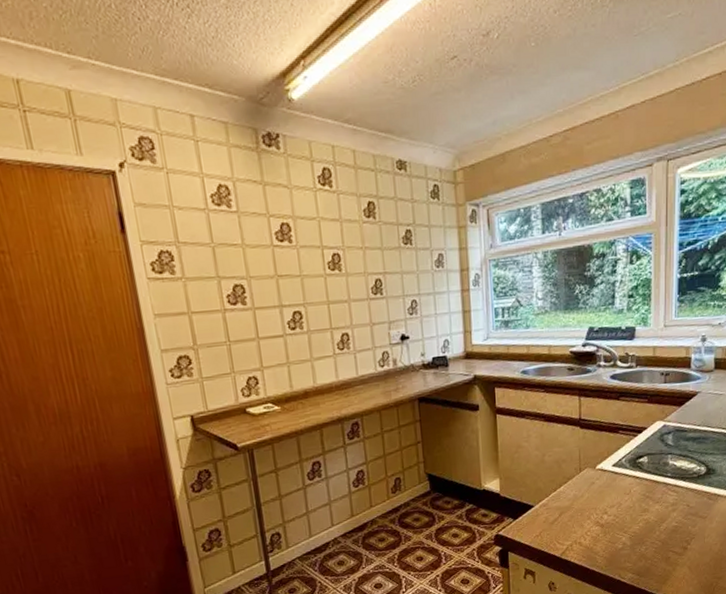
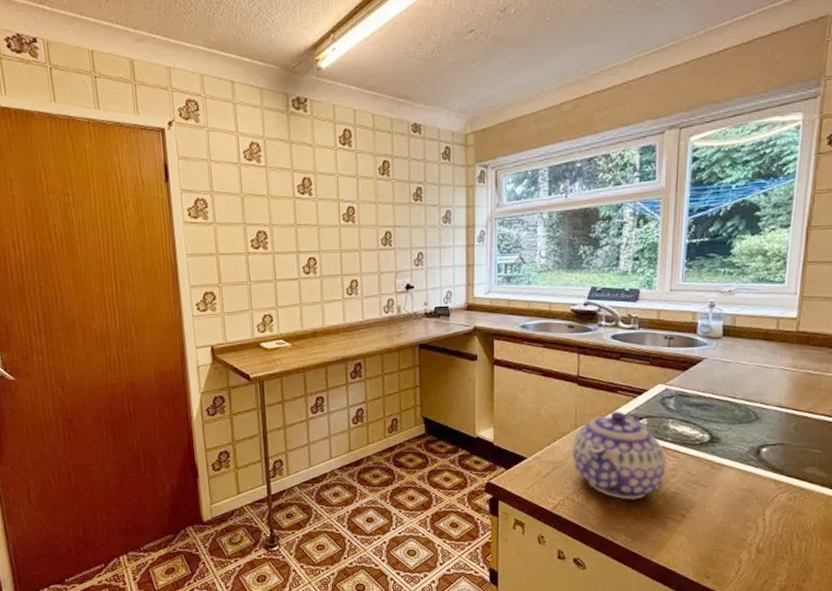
teapot: none [577,451,667,538] -> present [572,411,666,500]

